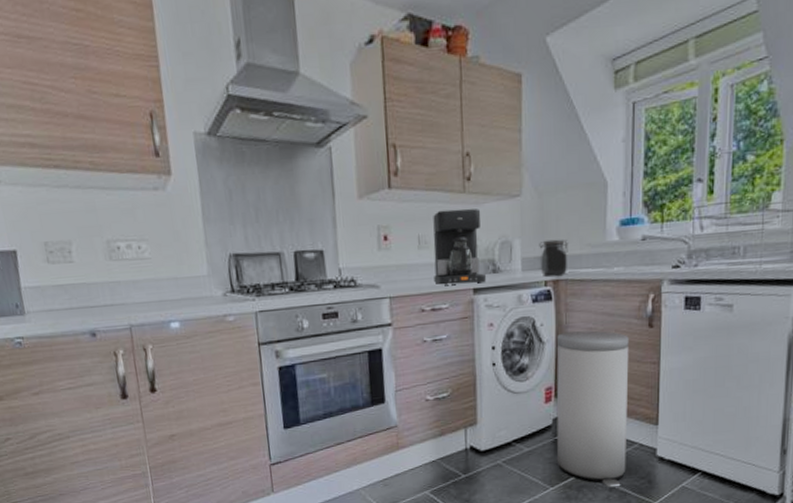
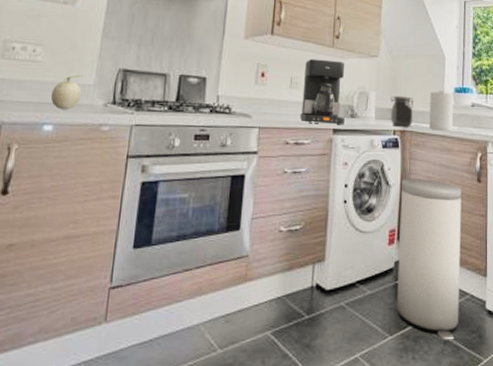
fruit: none [168,266,199,305] -> present [50,74,83,109]
paper towel holder: none [588,225,619,275] -> present [429,90,453,131]

